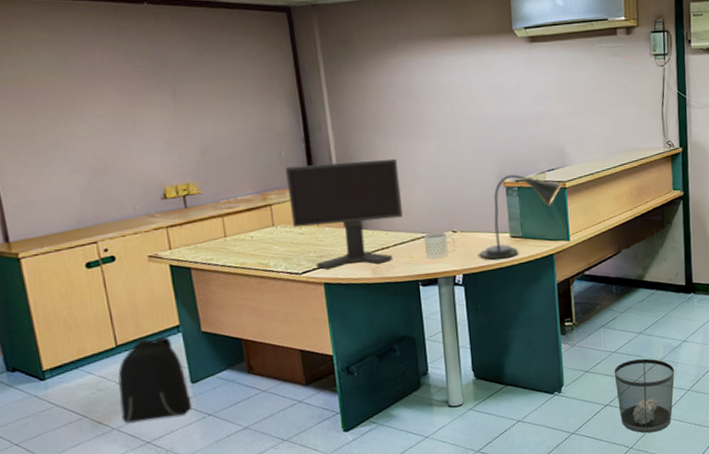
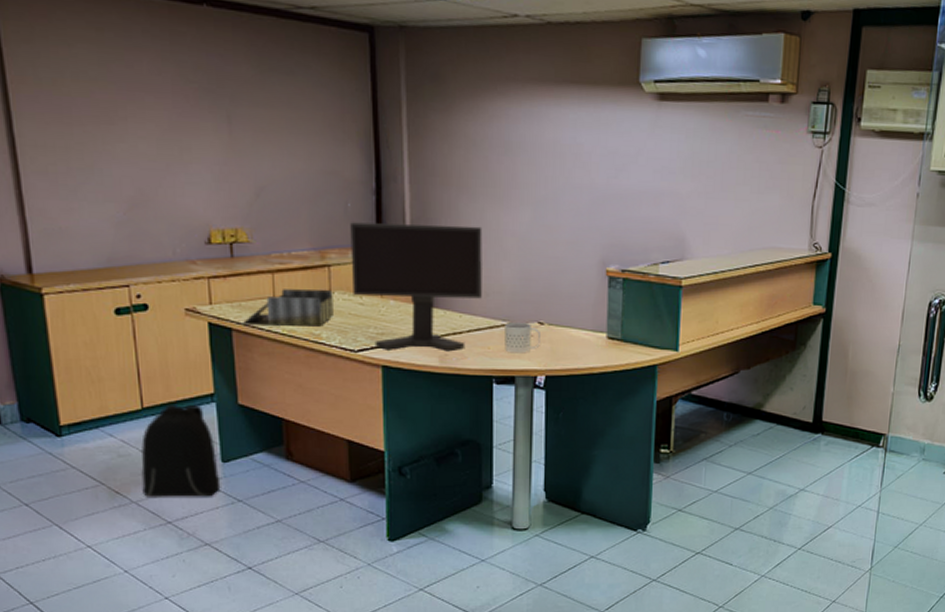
desk organizer: none [200,225,278,263] -> present [243,289,333,327]
desk lamp: present [478,174,562,260] -> none [566,262,677,363]
waste bin: present [614,358,675,433] -> none [711,503,786,593]

